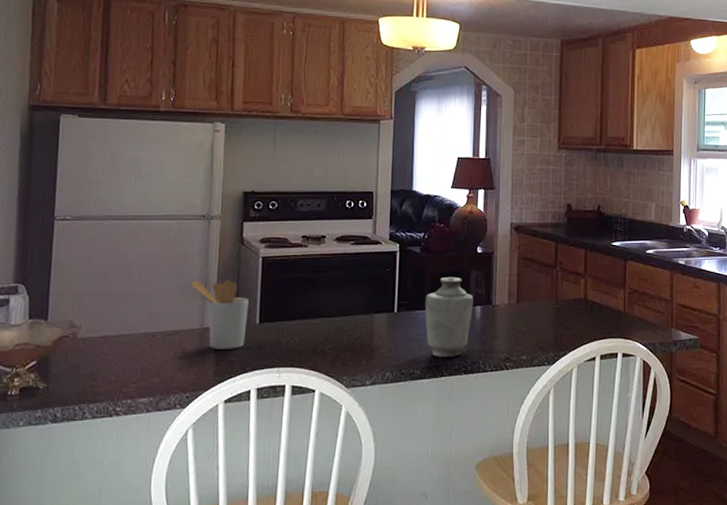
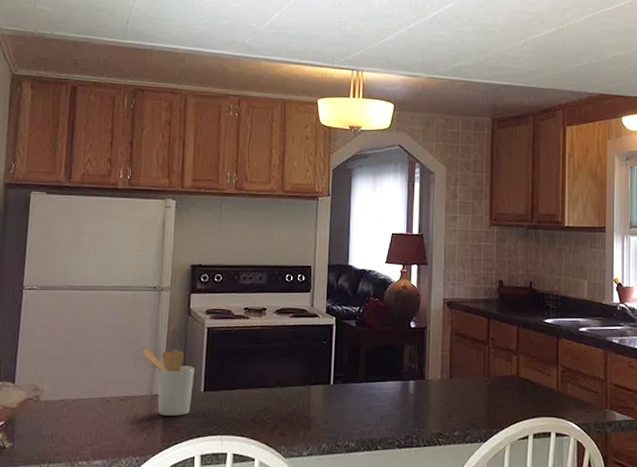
vase: present [425,276,474,357] -> none [360,350,407,431]

